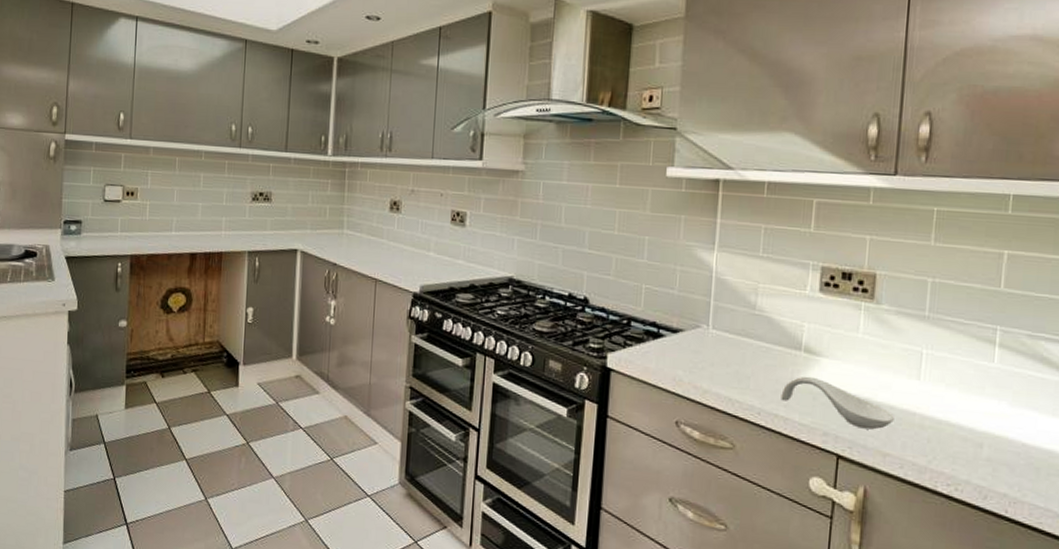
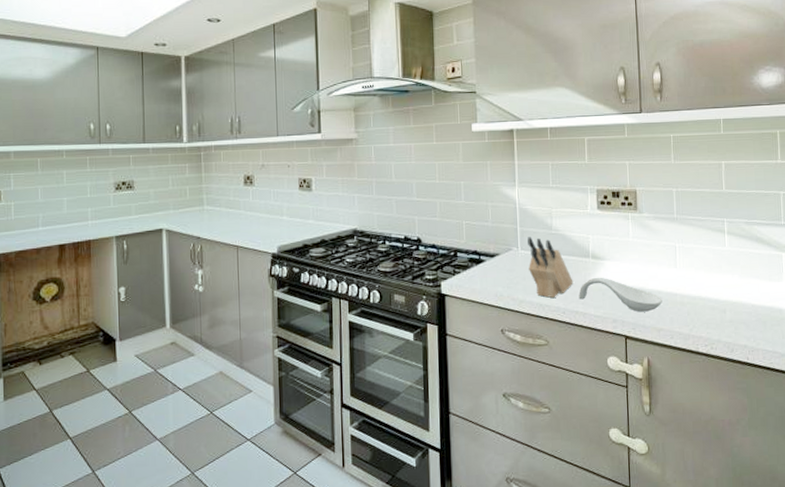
knife block: none [719,314,776,394] -> present [528,237,573,299]

